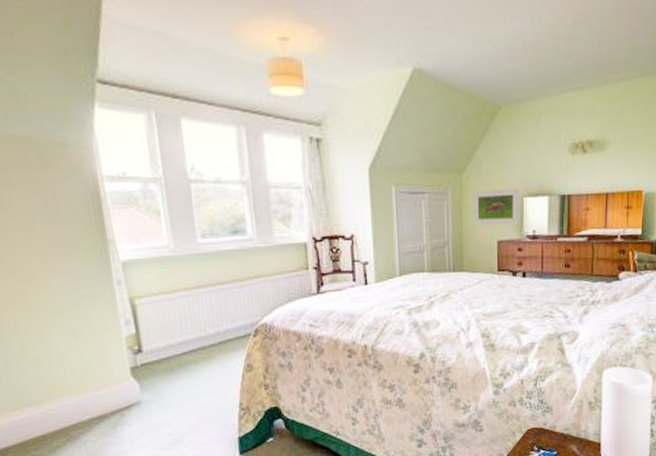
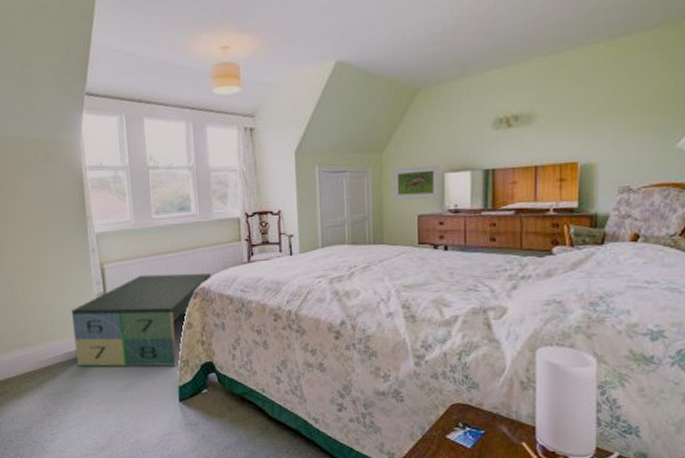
bench: none [91,306,275,425] -> present [71,272,212,366]

